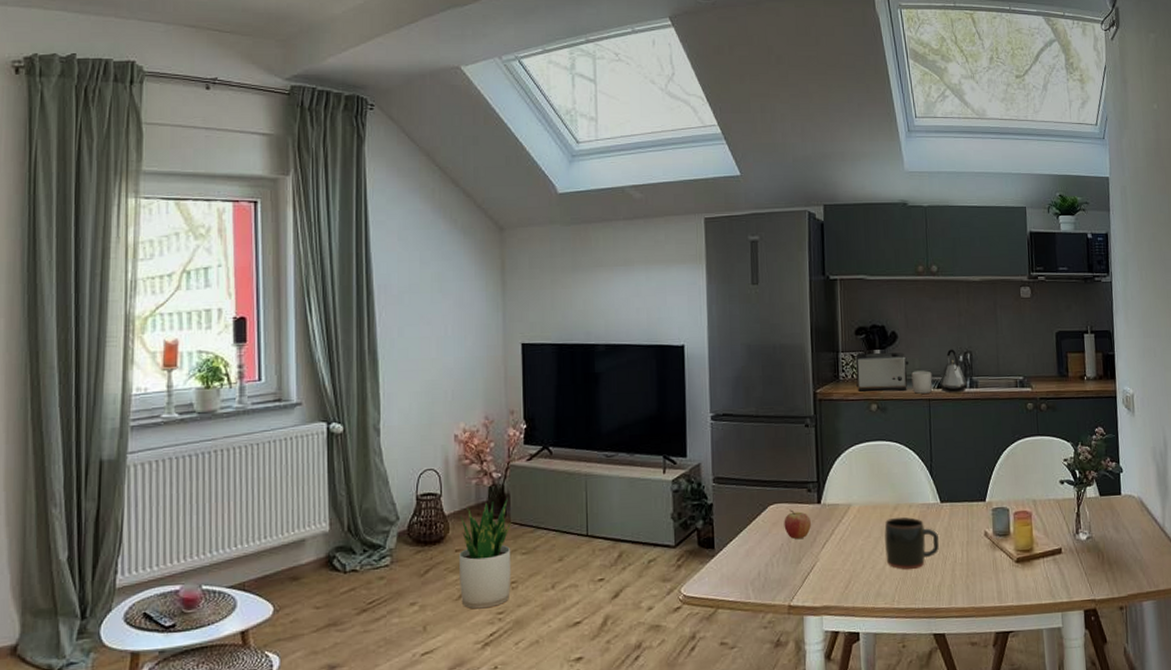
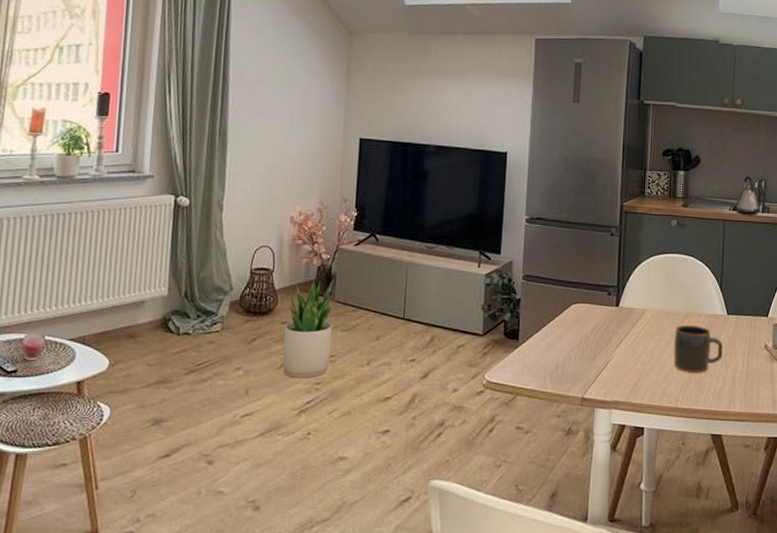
fruit: present [784,509,811,539] -> none [584,310,608,337]
toaster: present [855,352,910,393] -> none [660,174,709,210]
mug: present [911,370,933,394] -> none [710,193,729,214]

